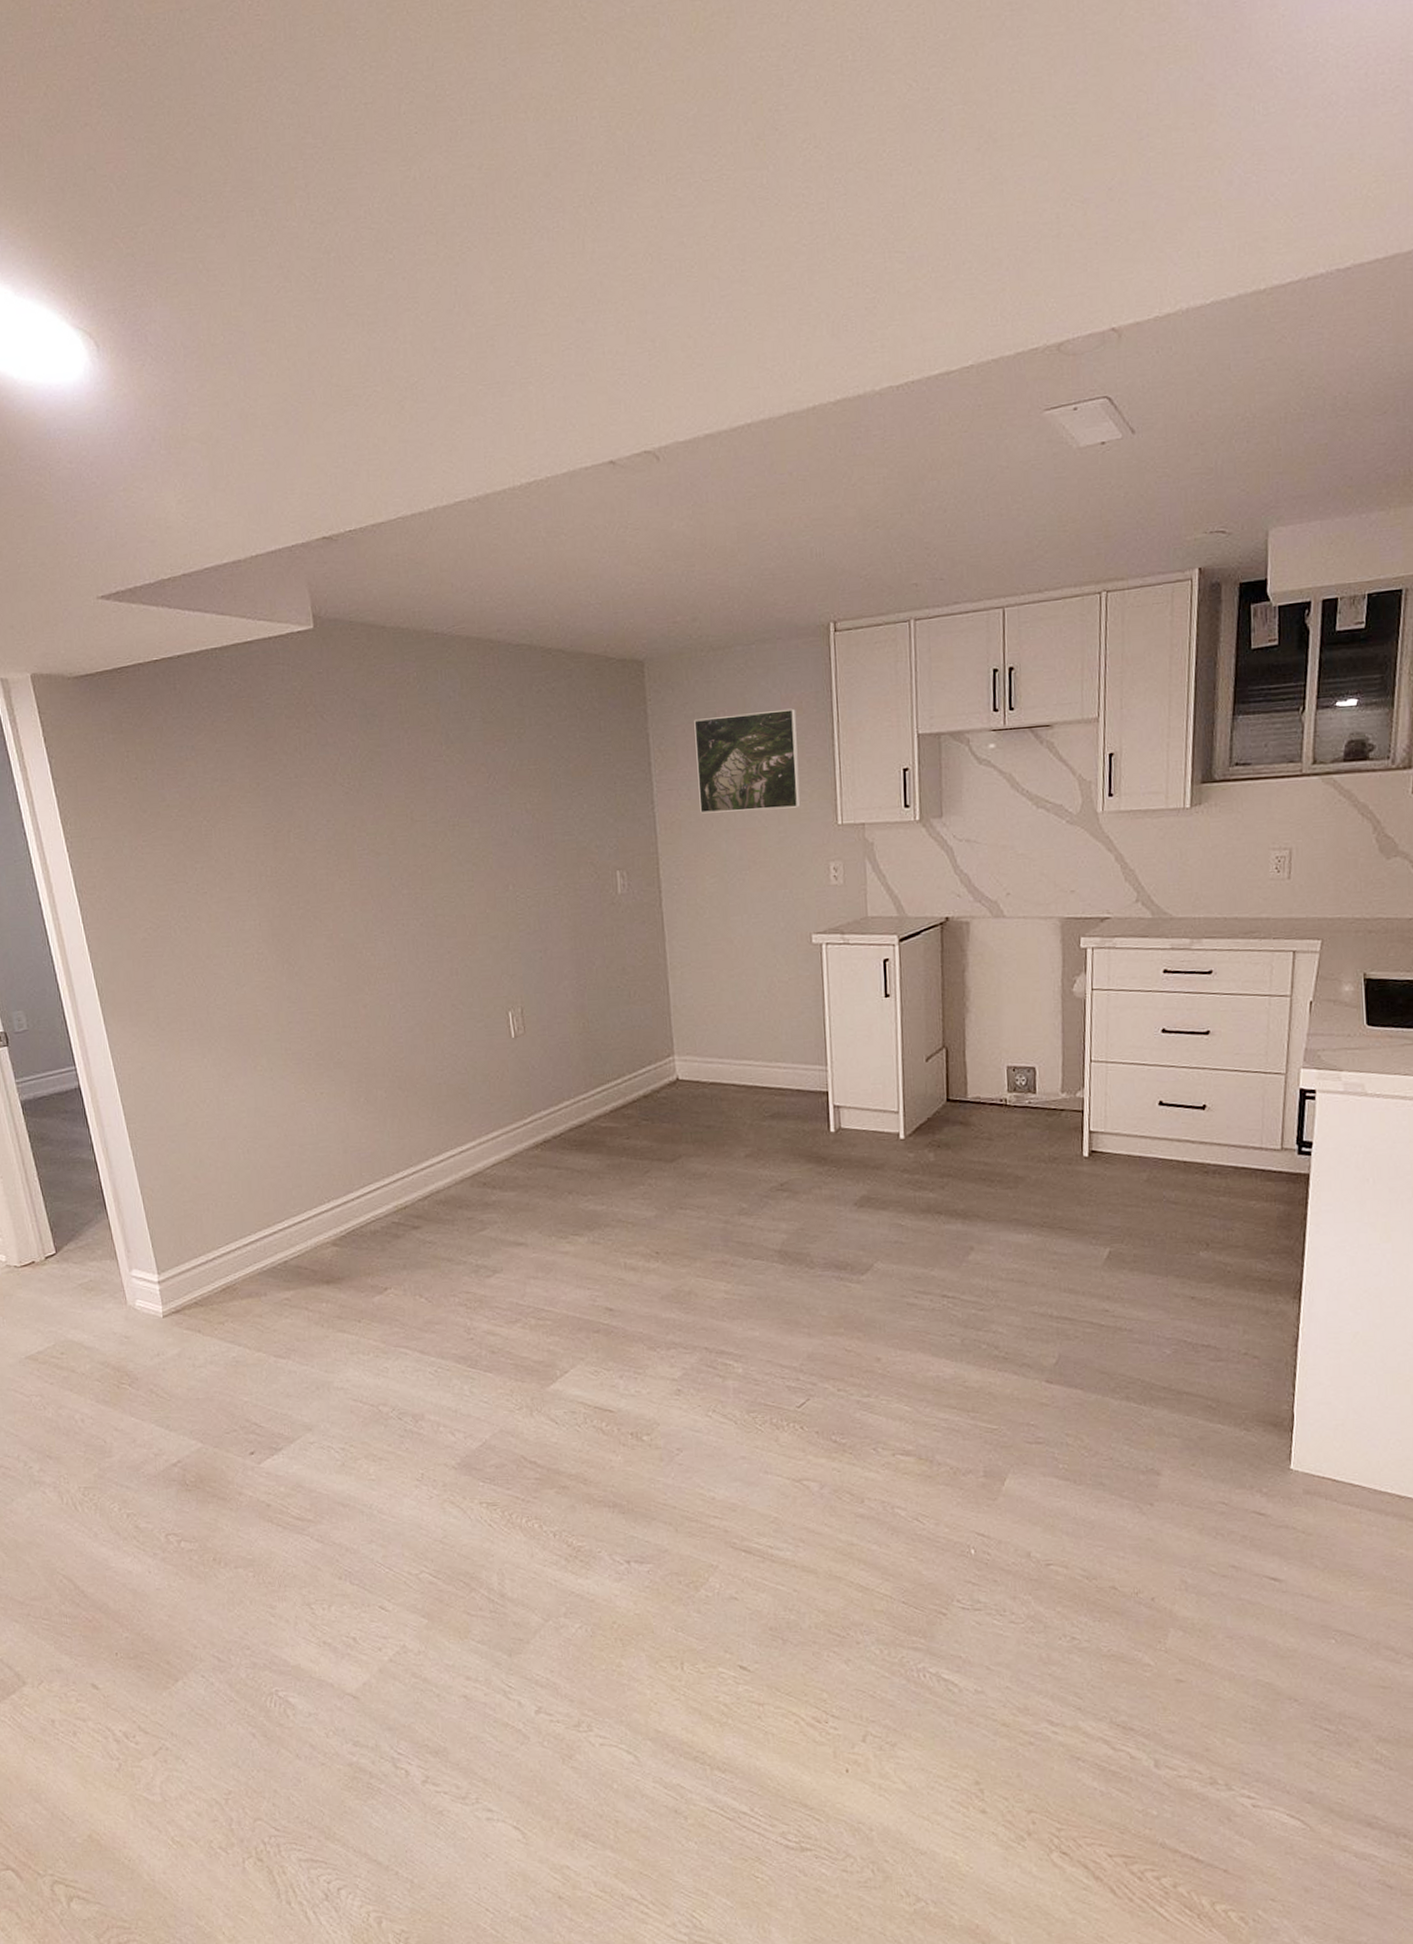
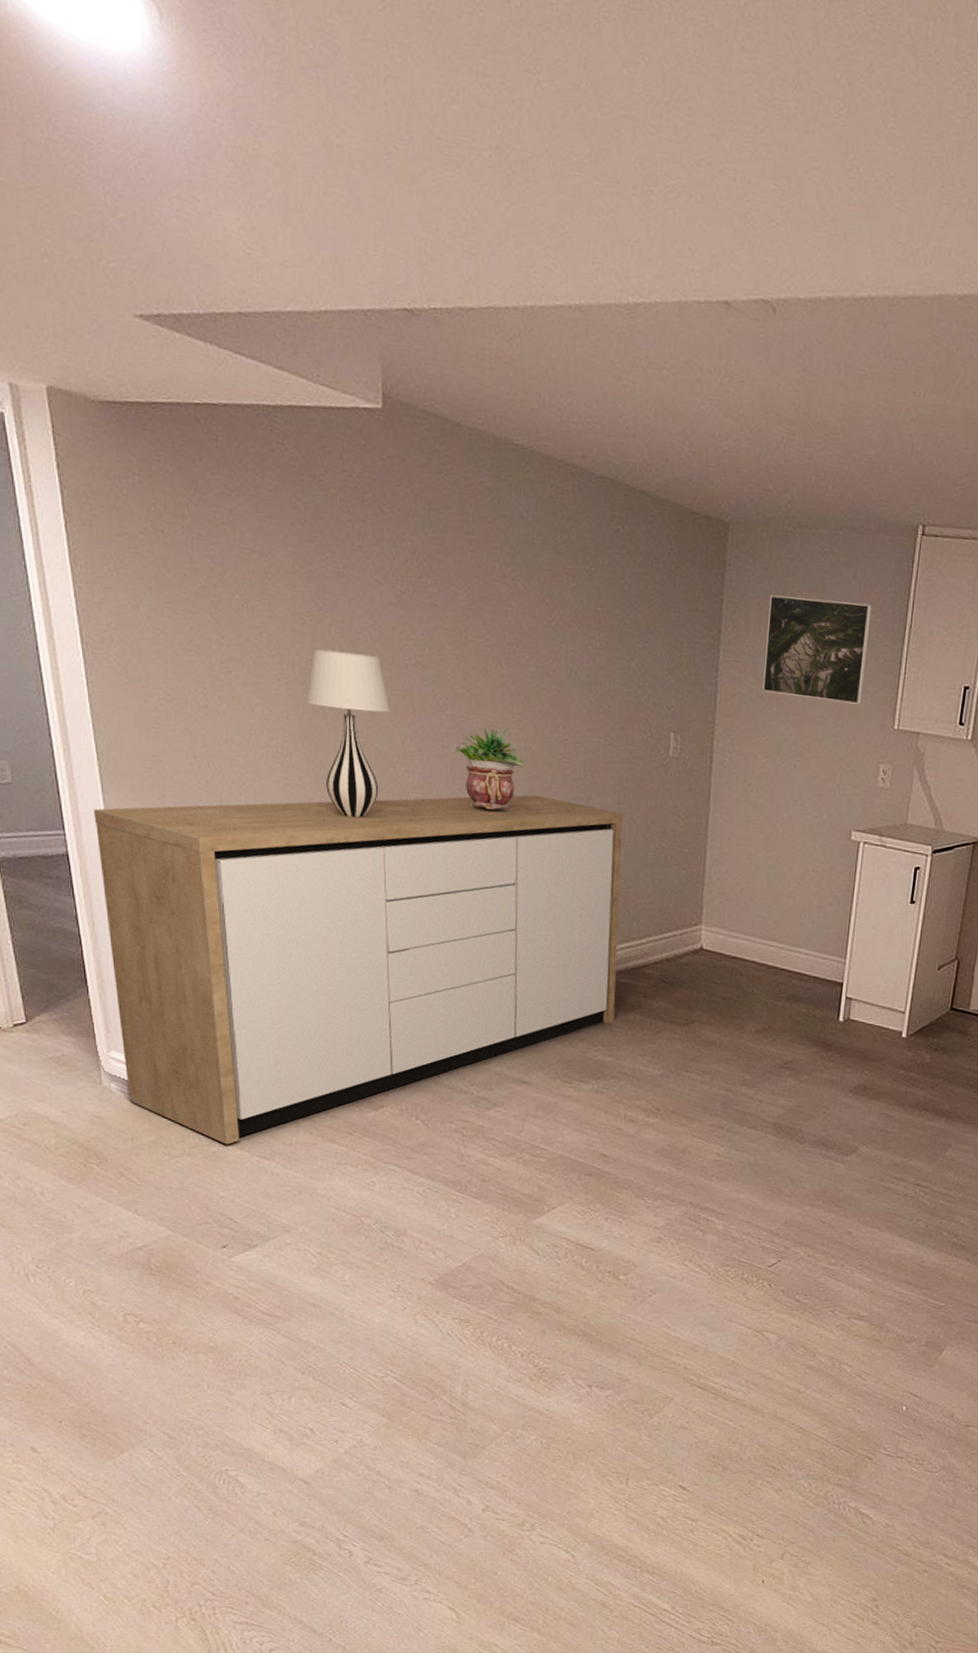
sideboard: none [98,955,601,1349] -> present [93,794,624,1145]
table lamp: none [274,852,352,1008] -> present [306,648,391,818]
potted plant: none [415,897,481,979] -> present [455,728,525,811]

